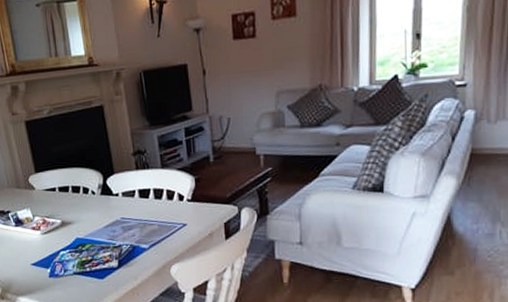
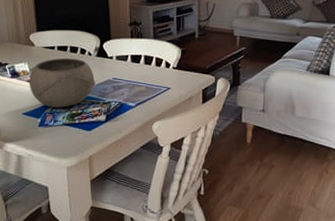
bowl: none [33,199,103,256] -> present [29,57,96,108]

